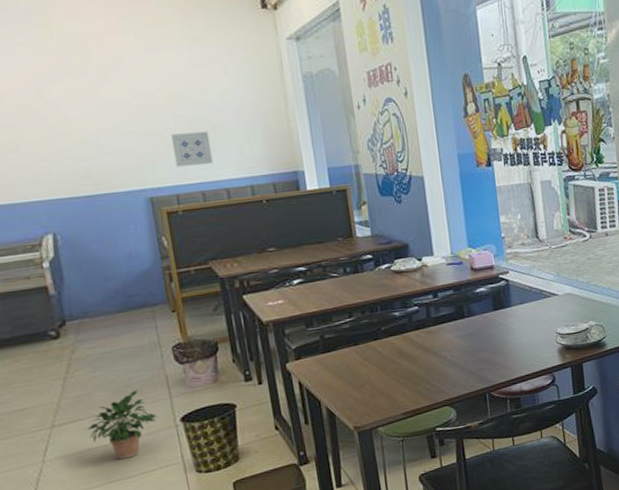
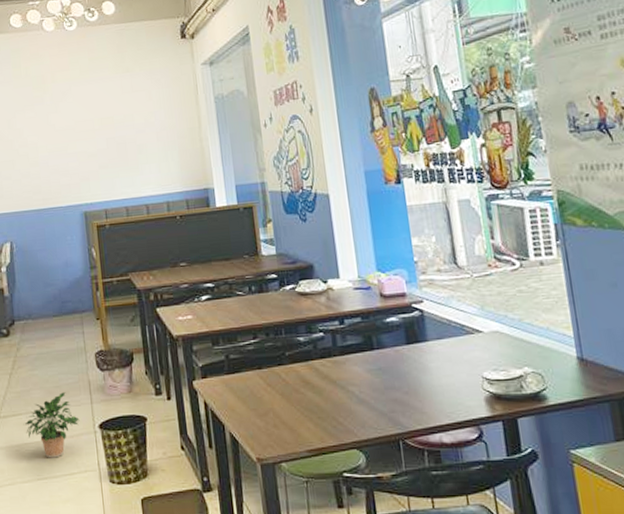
wall art: present [171,131,214,167] -> none [104,152,136,185]

